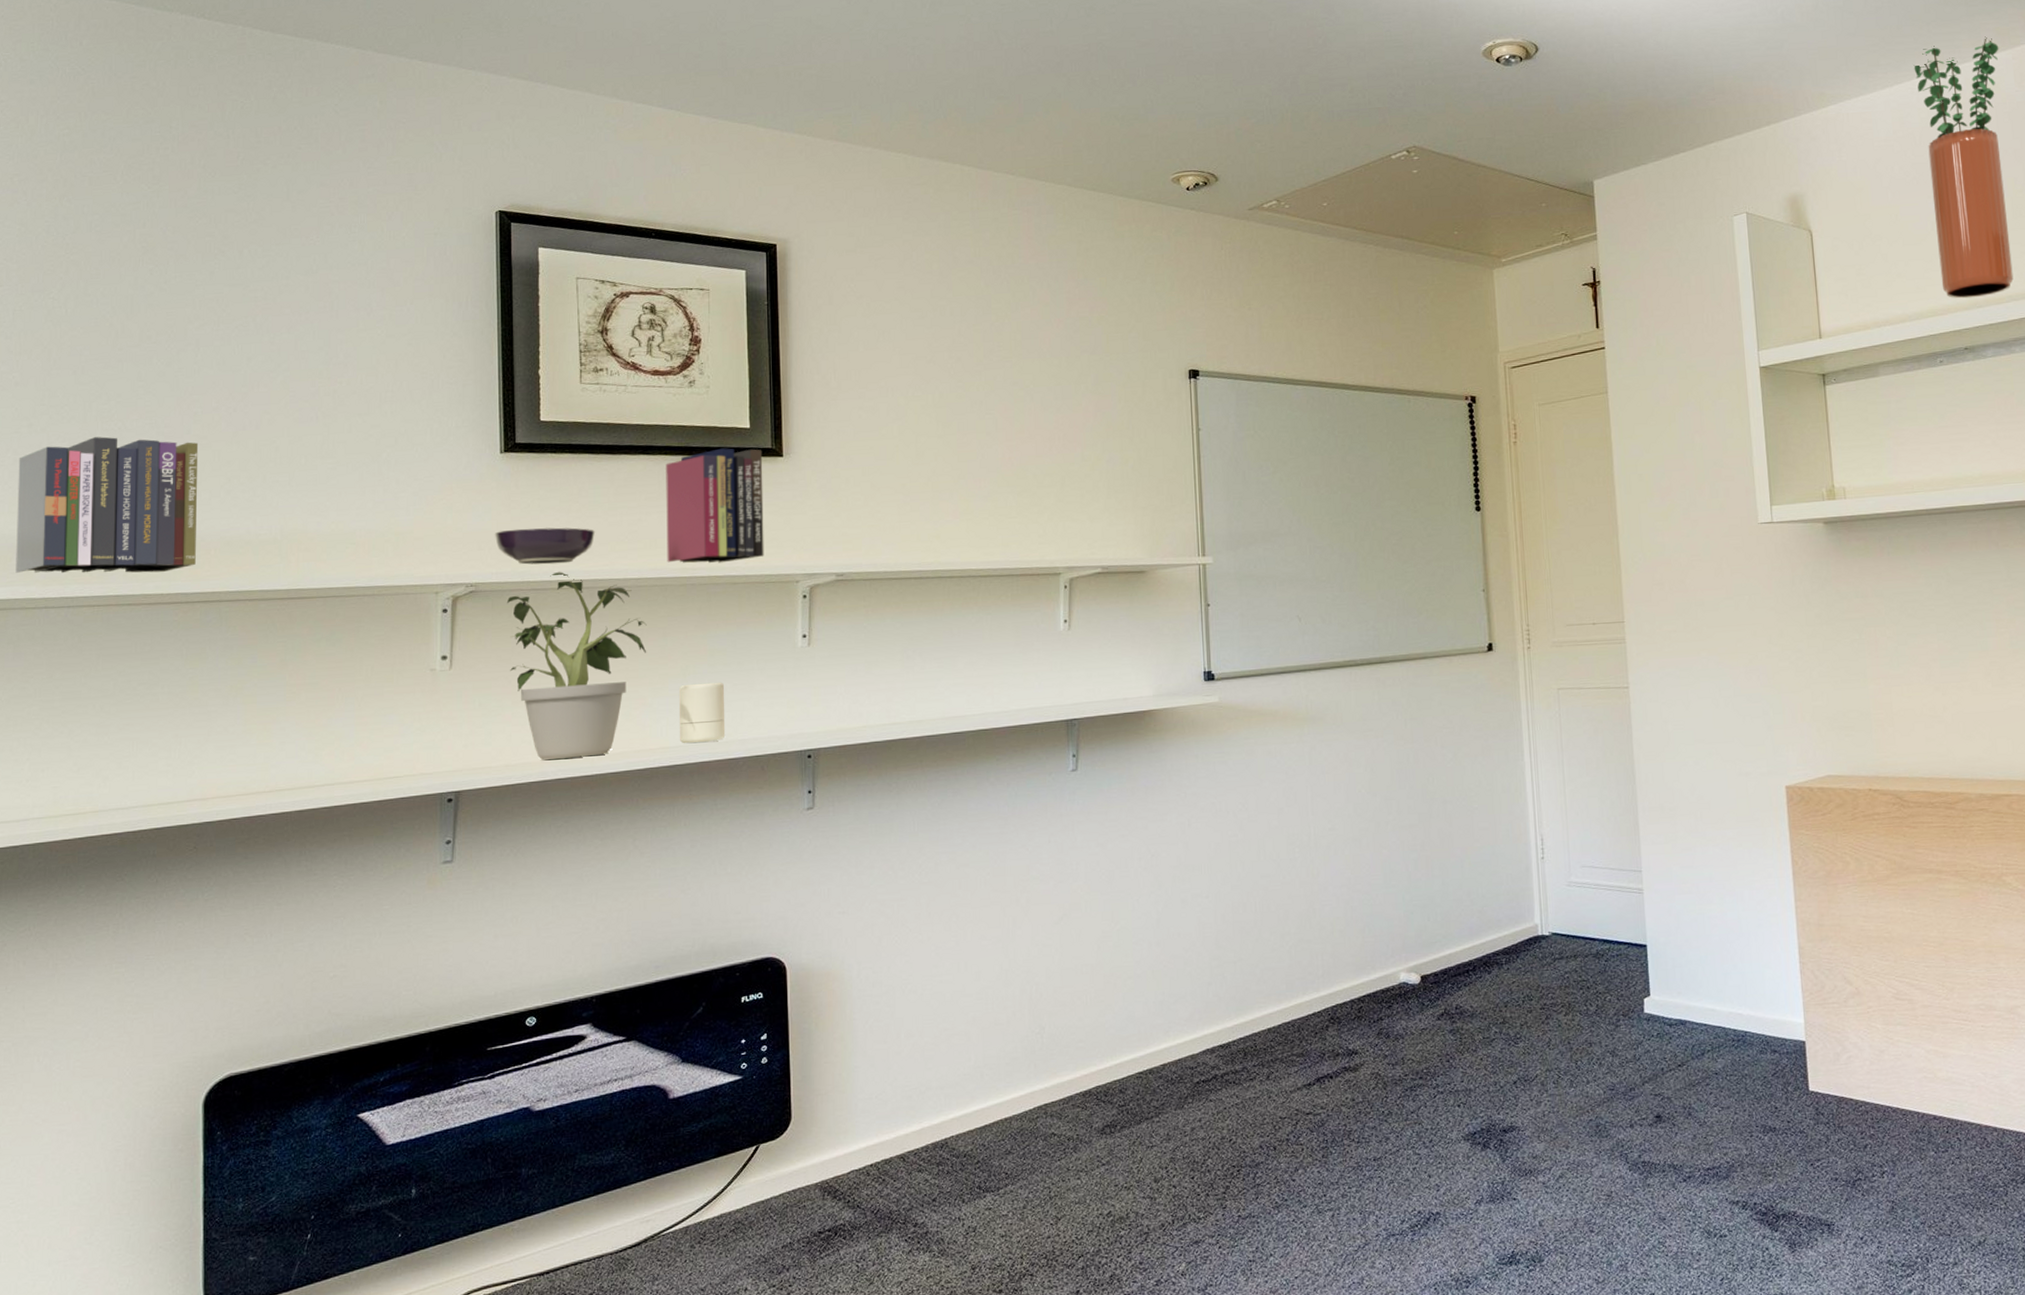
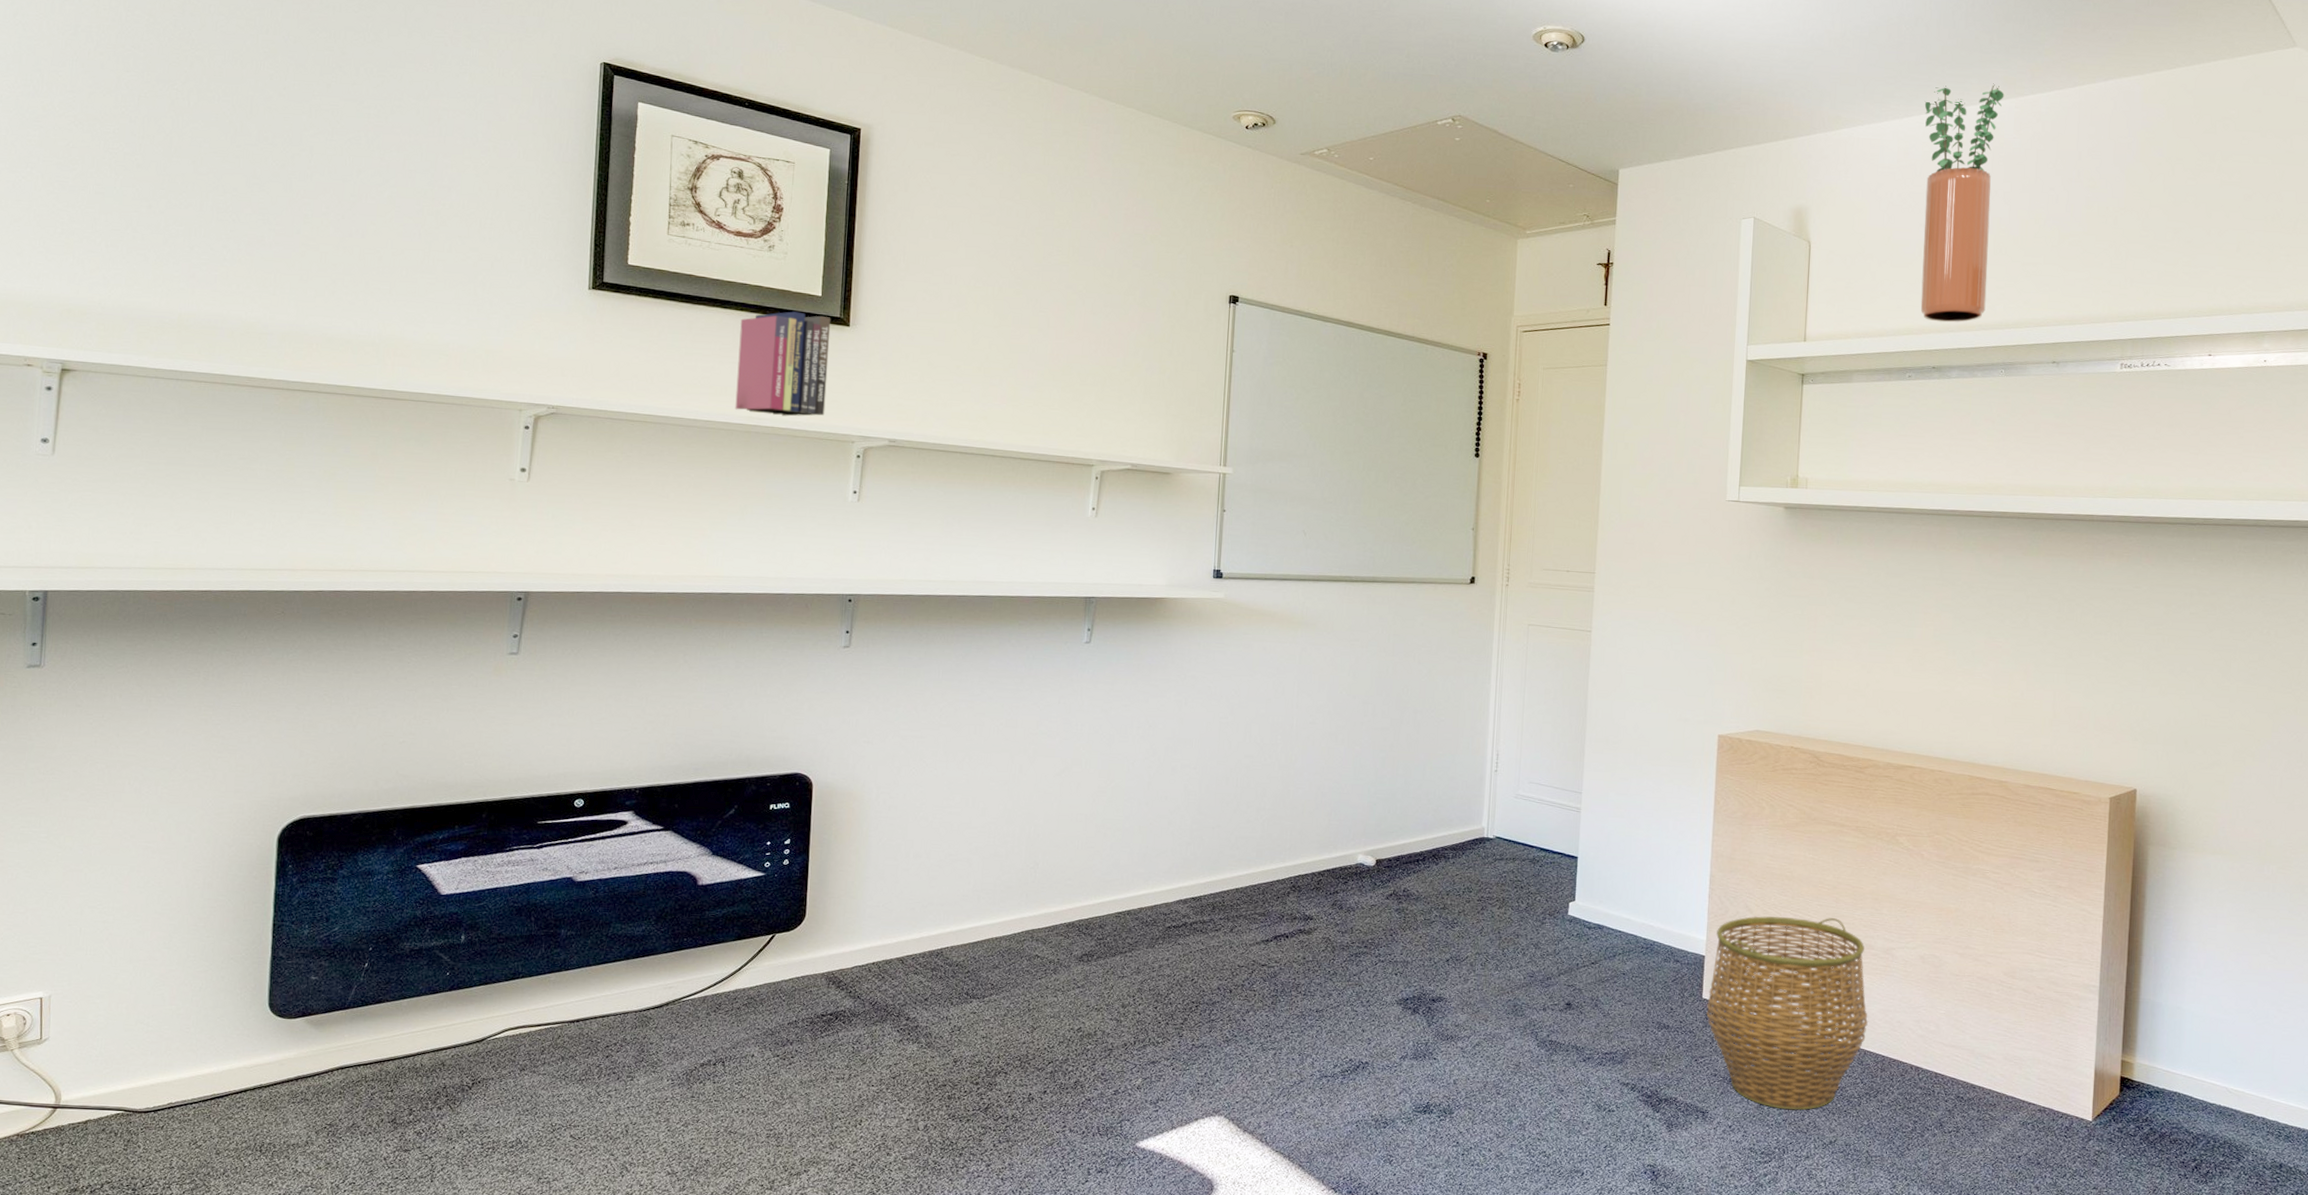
books: present [15,436,199,574] -> none [129,225,307,359]
bowl: present [494,527,596,565] -> none [577,361,672,399]
potted plant: present [506,571,647,761] -> none [583,405,712,576]
candle: present [678,682,726,744] -> none [734,522,778,576]
basket: none [1815,979,2002,1211] -> present [1706,916,1868,1110]

